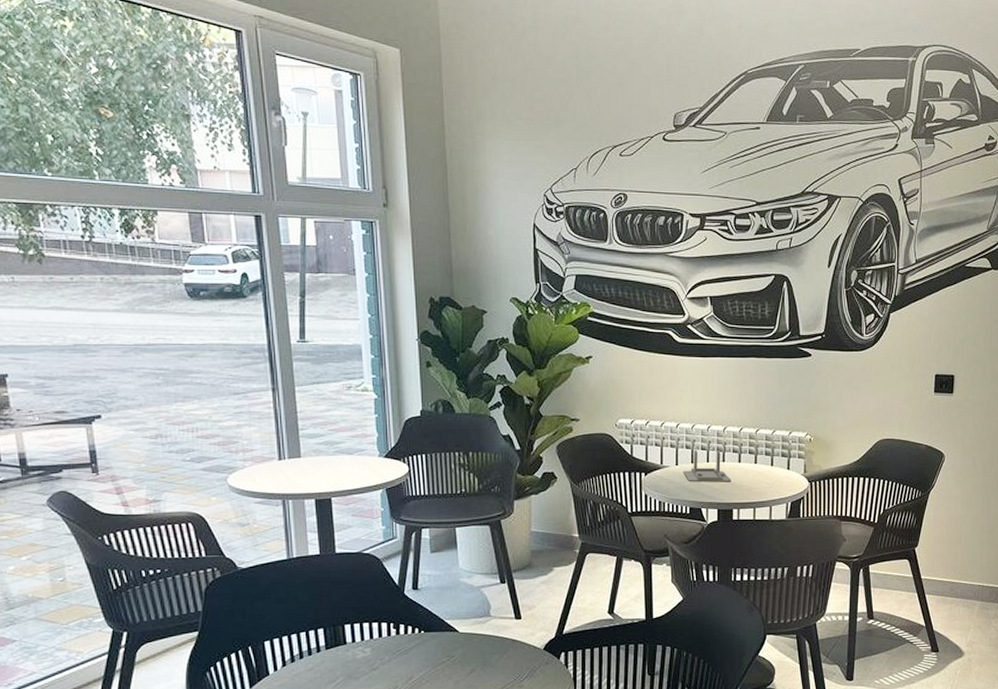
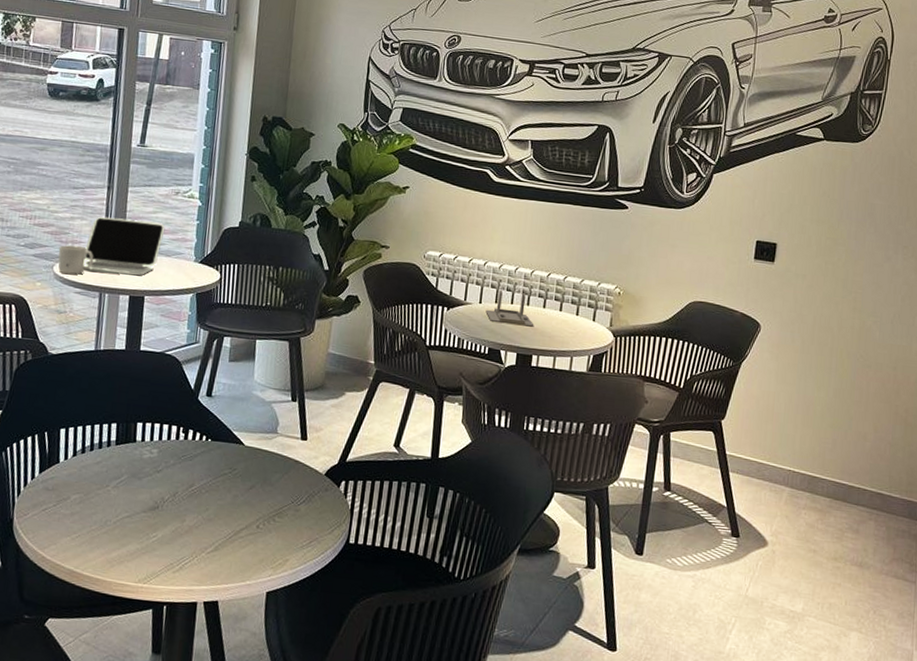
mug: none [229,454,270,485] -> present [58,245,94,275]
laptop: none [258,420,342,479] -> present [84,216,166,276]

